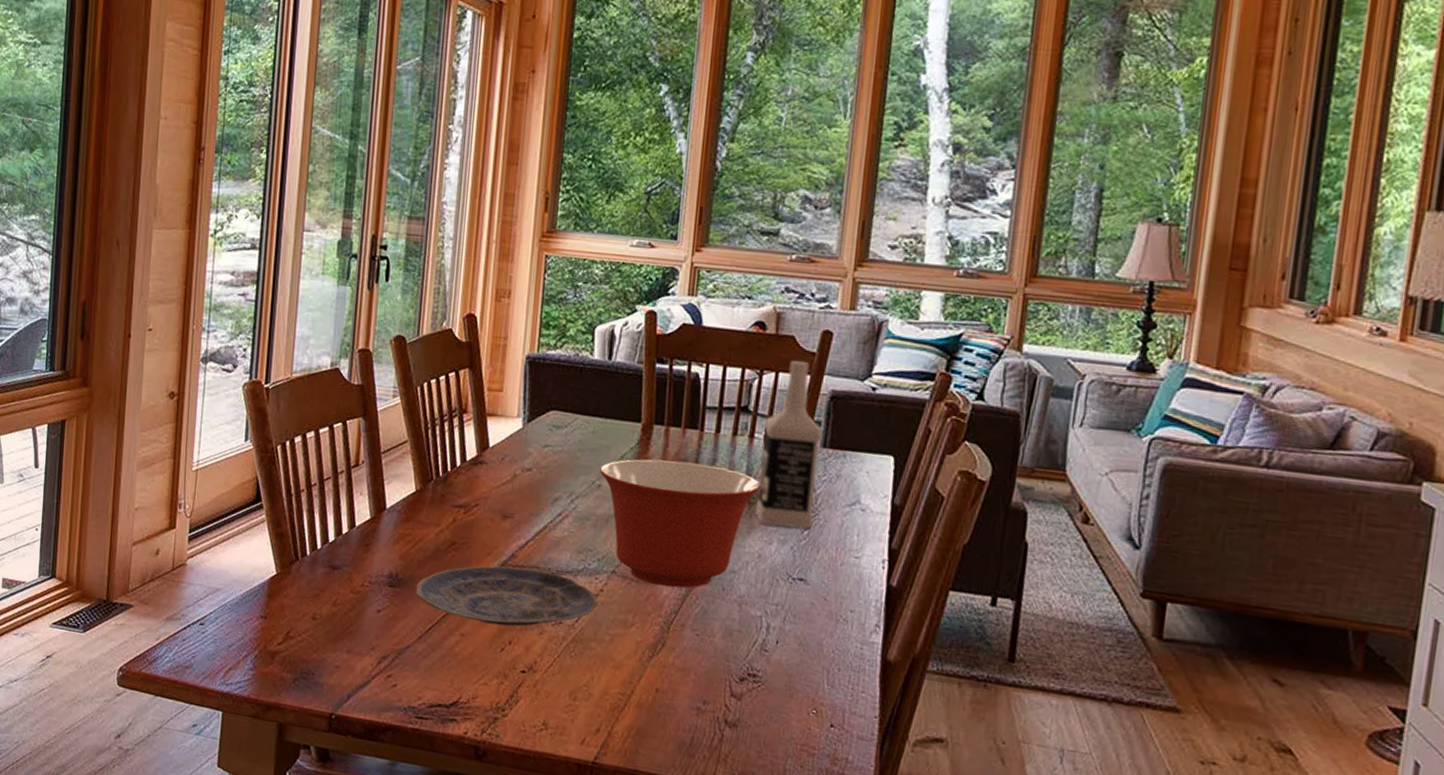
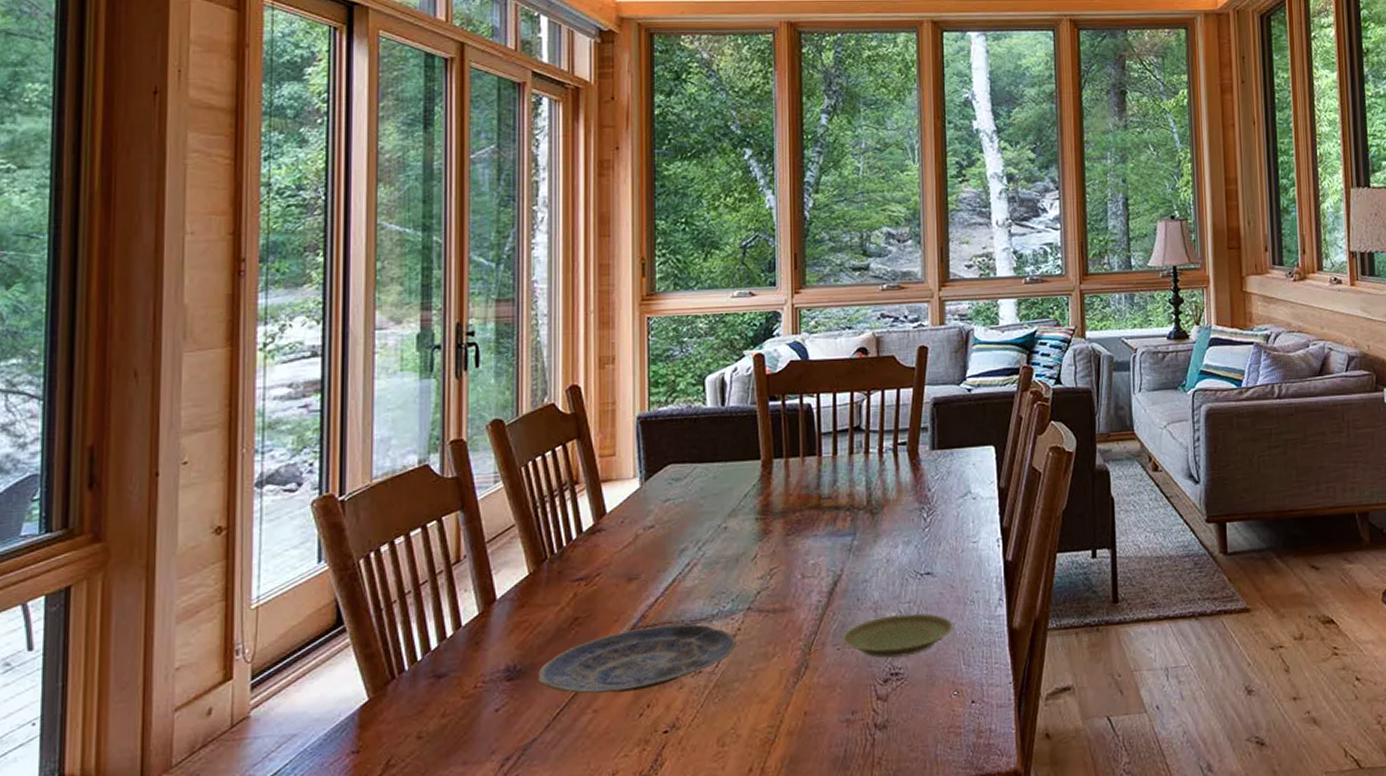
mixing bowl: present [600,459,761,588] -> none [725,486,881,612]
plate: none [702,613,823,661] -> present [842,613,955,658]
vodka: present [755,361,823,529] -> none [876,377,932,531]

